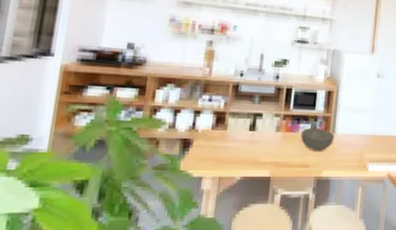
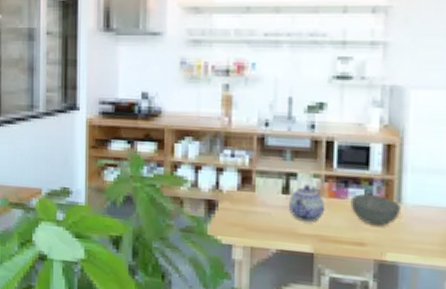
teapot: none [253,122,282,152] -> present [288,184,325,222]

